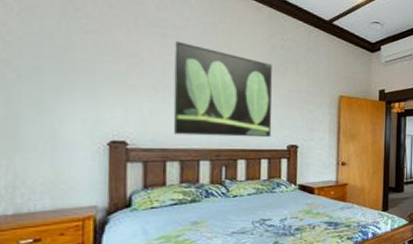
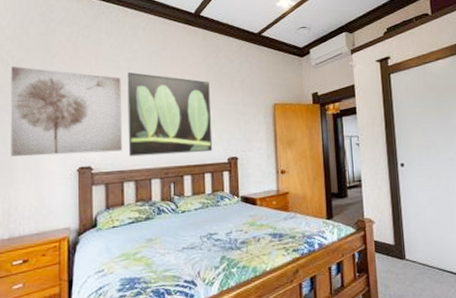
wall art: none [15,11,167,128] -> present [10,65,123,157]

